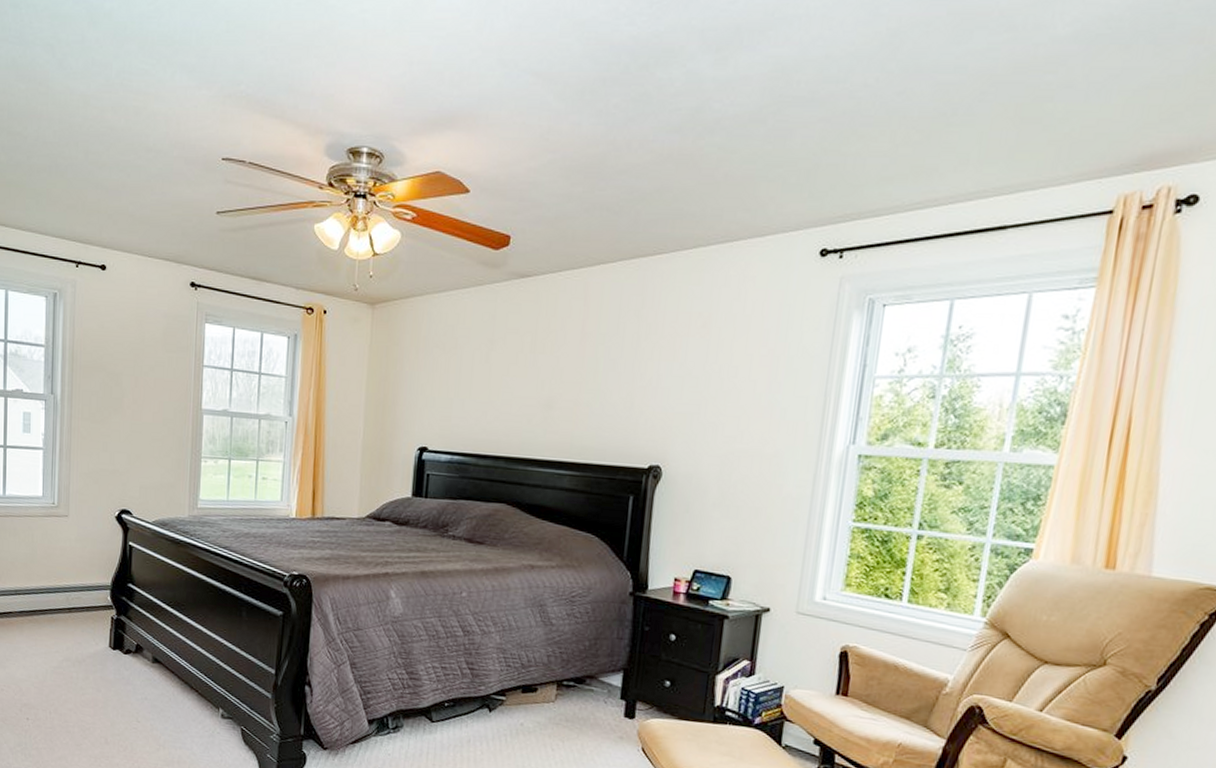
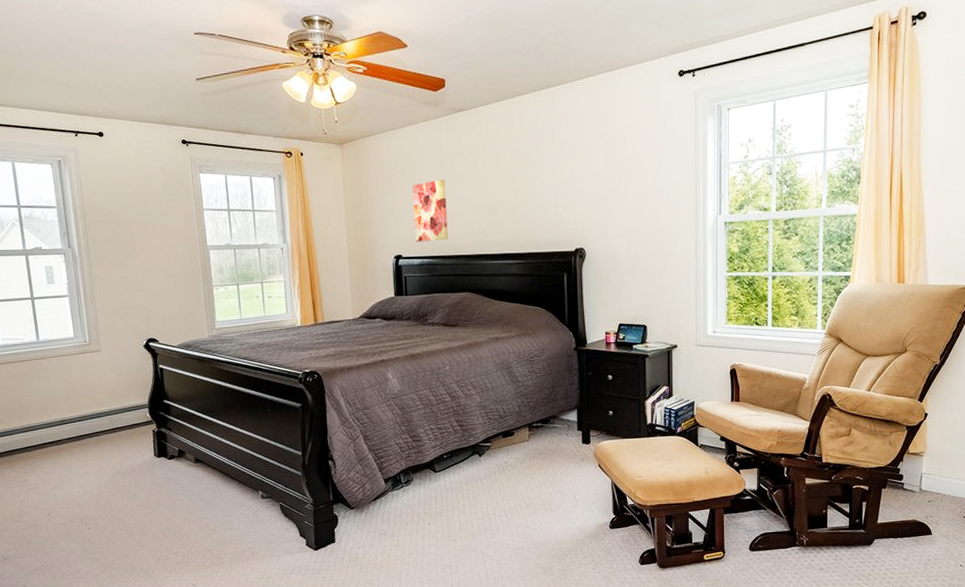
wall art: none [446,359,494,435] -> present [412,179,448,242]

